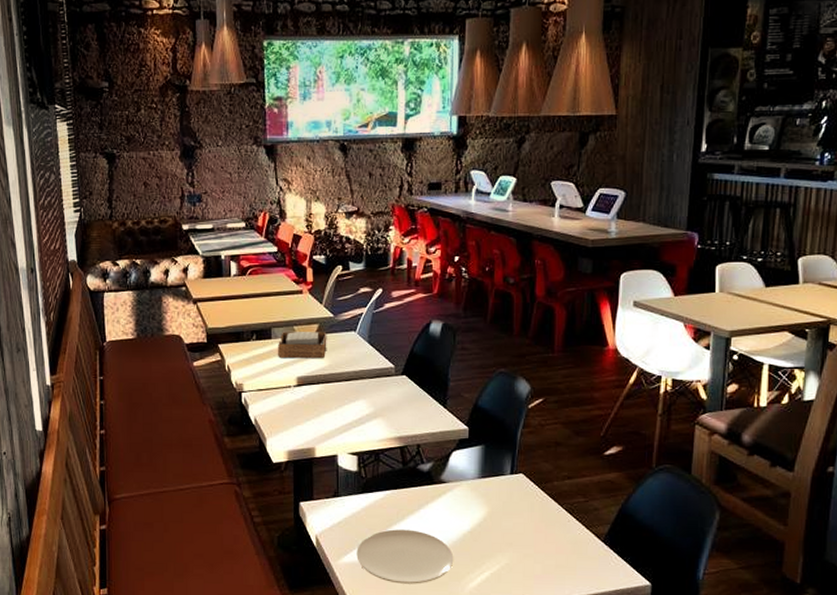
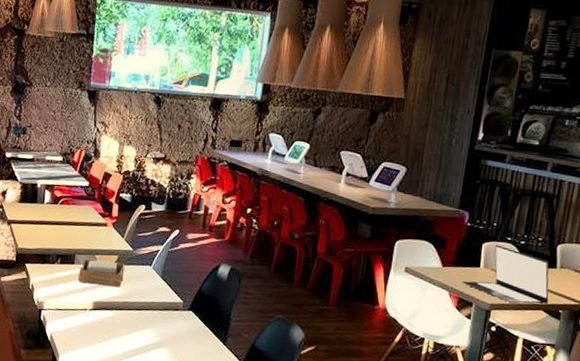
laptop: none [697,265,793,328] -> present [462,244,549,305]

